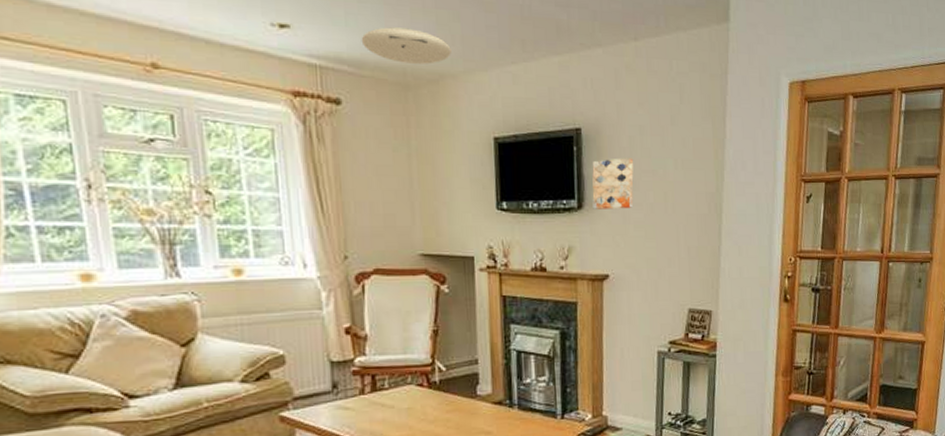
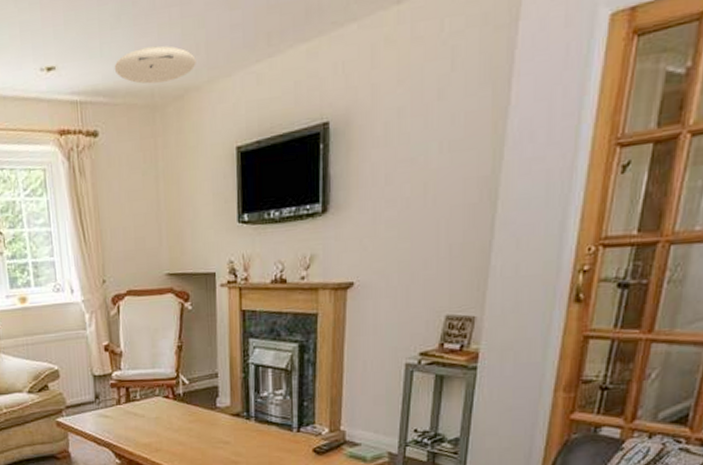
wall art: present [592,158,634,209] -> none [338,147,389,212]

